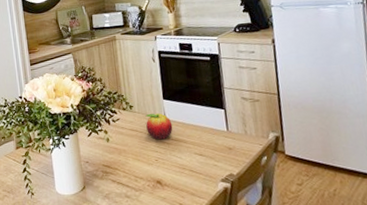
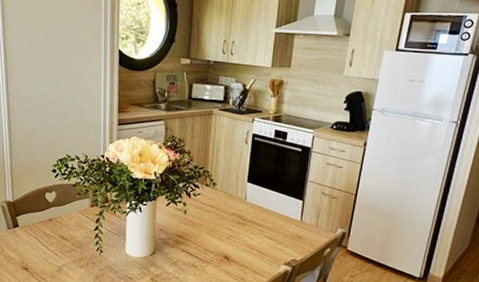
fruit: present [145,113,173,140] -> none [225,194,251,220]

